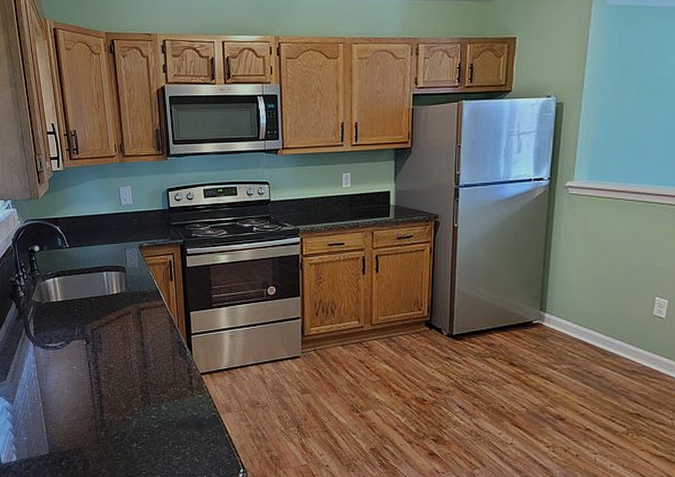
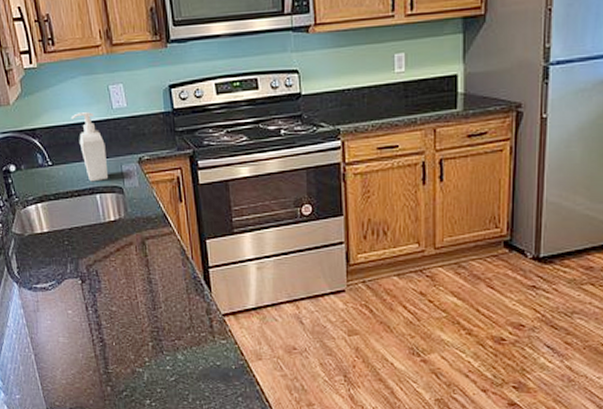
soap bottle: none [87,207,115,262] -> present [70,112,109,182]

